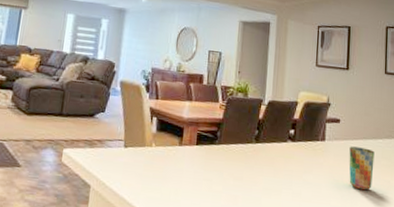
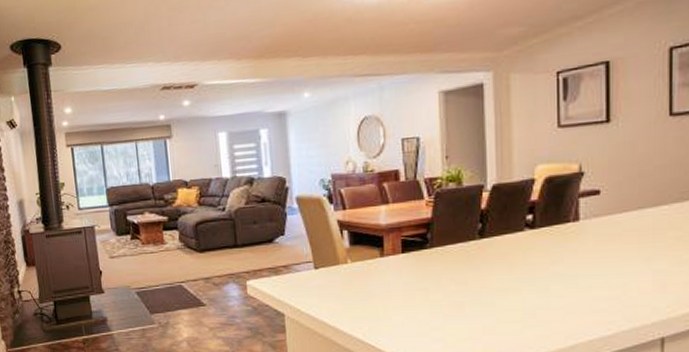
cup: present [349,146,375,191] -> none [617,220,656,273]

